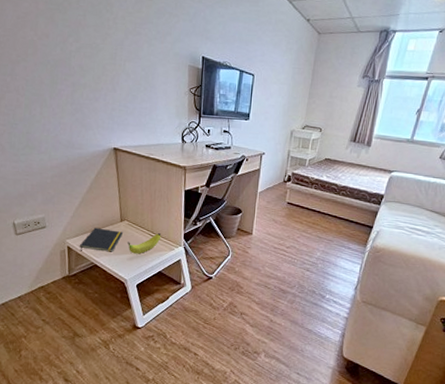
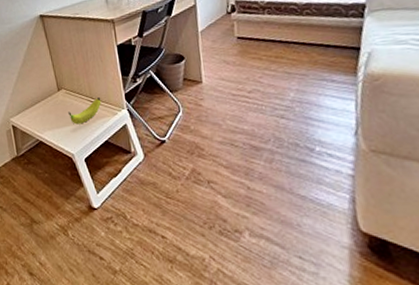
notepad: present [79,227,124,252] -> none [22,101,63,129]

